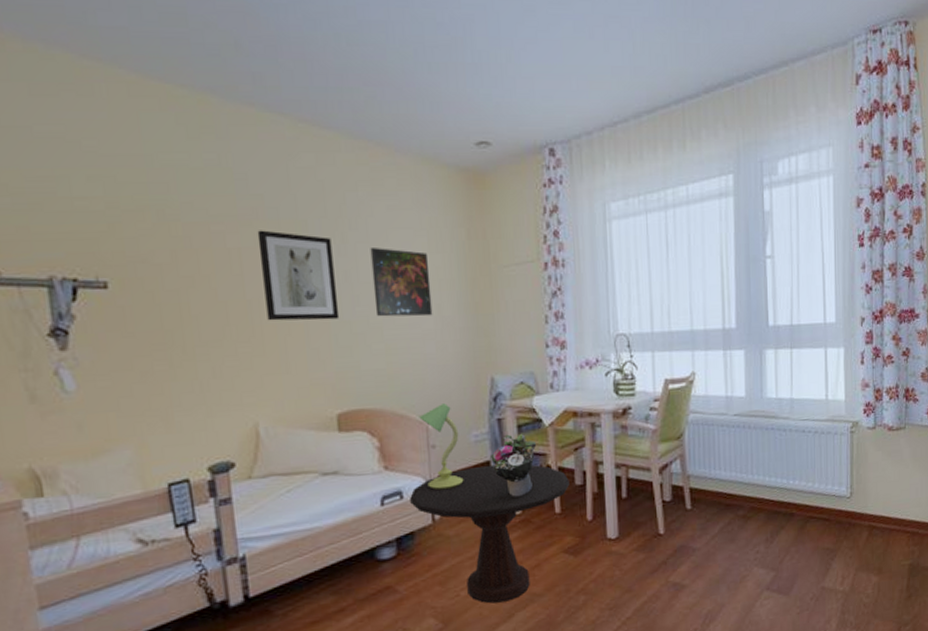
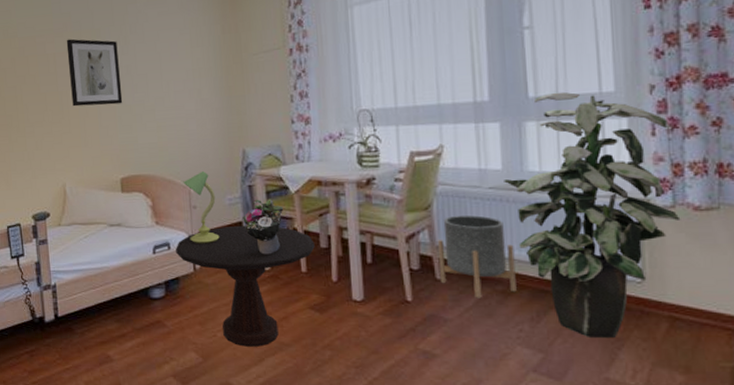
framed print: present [370,248,433,317] -> none [145,46,194,101]
planter: none [688,443,755,525] -> present [437,215,517,298]
indoor plant: none [747,321,879,552] -> present [504,91,681,339]

